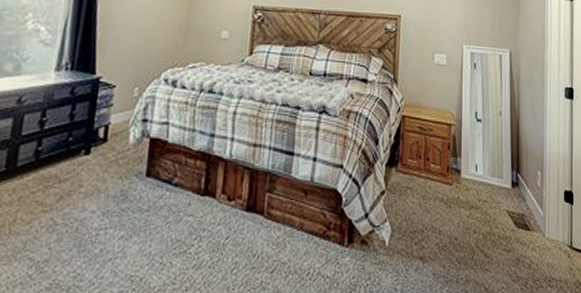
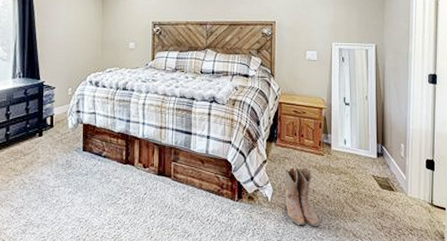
boots: none [405,199,446,280] -> present [284,166,320,227]

